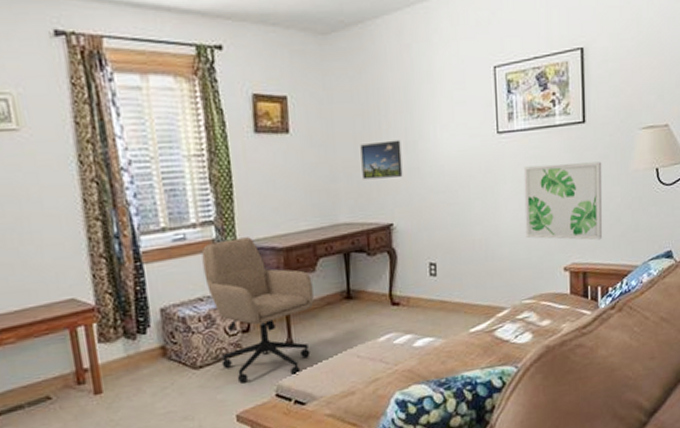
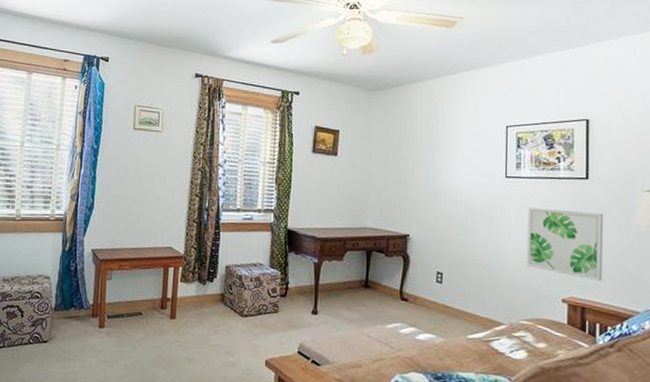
office chair: present [201,237,314,384] -> none [260,224,339,340]
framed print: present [360,139,403,180] -> none [389,171,423,199]

